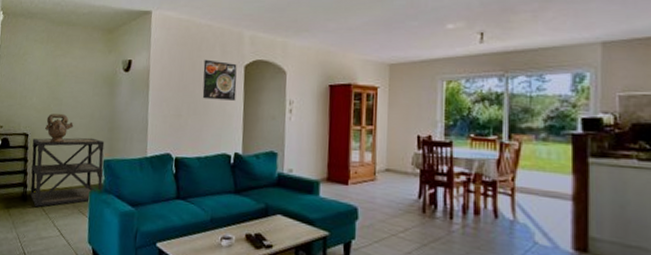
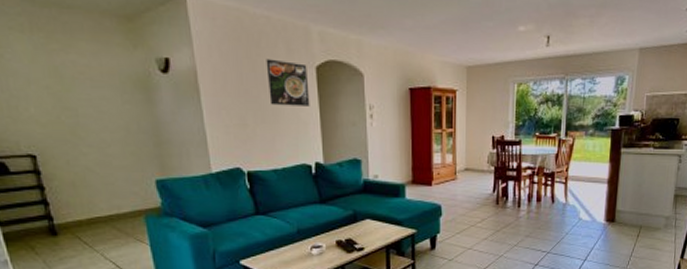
shelving unit: present [29,137,105,207] -> none [44,155,161,240]
decorative urn: present [45,114,74,143] -> none [59,128,104,164]

